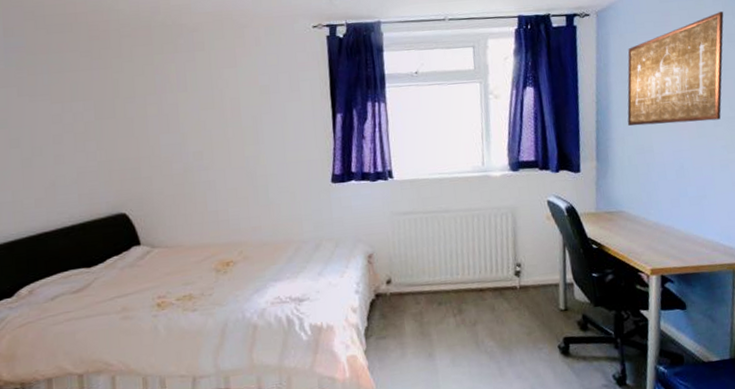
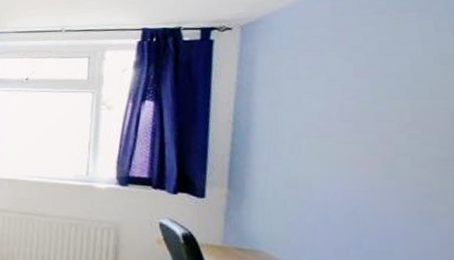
wall art: present [627,11,724,126] -> none [274,27,436,160]

